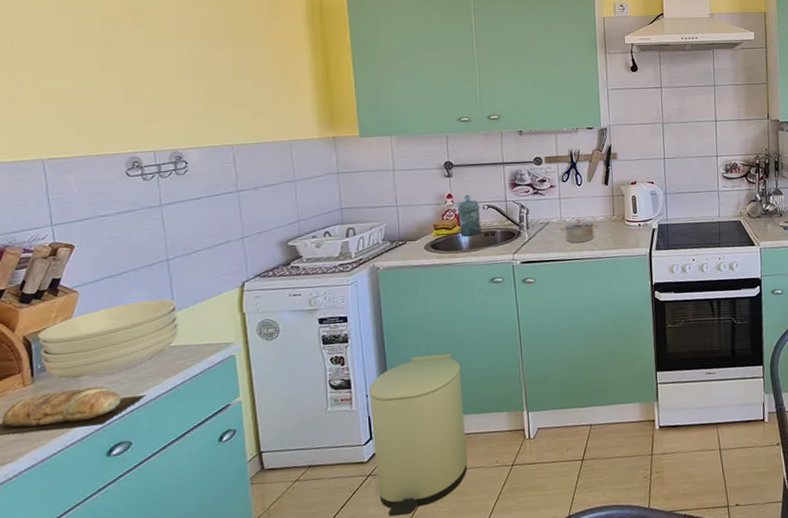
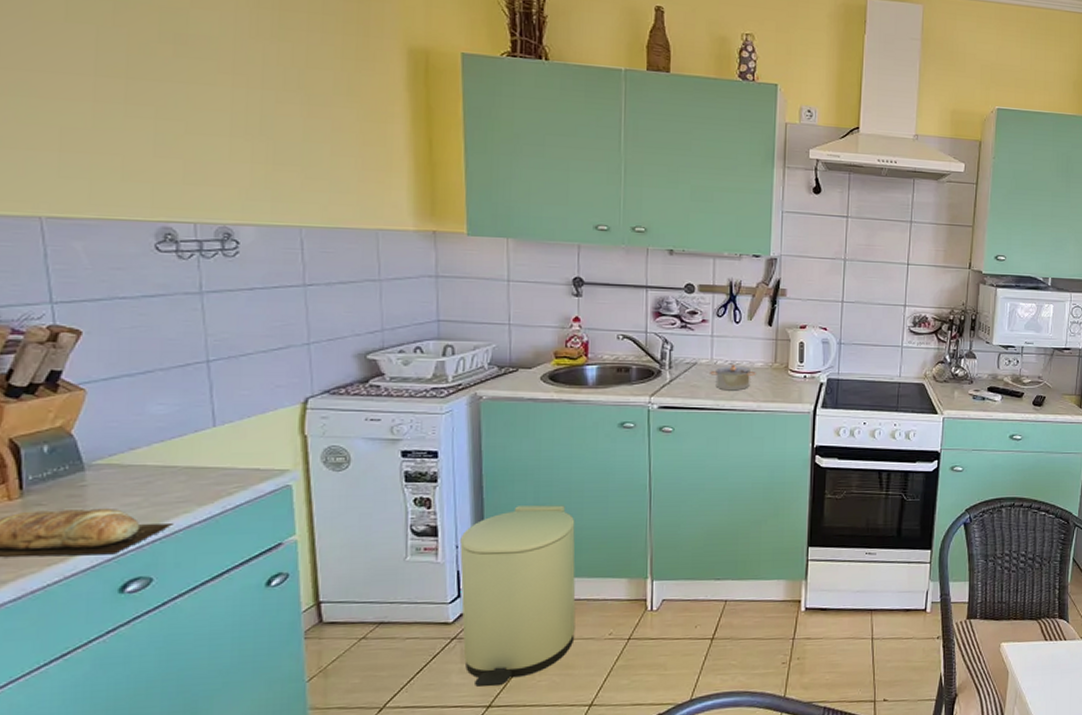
bowl: present [37,299,179,379] -> none [29,408,221,496]
canister: present [457,194,481,237] -> none [584,320,614,370]

